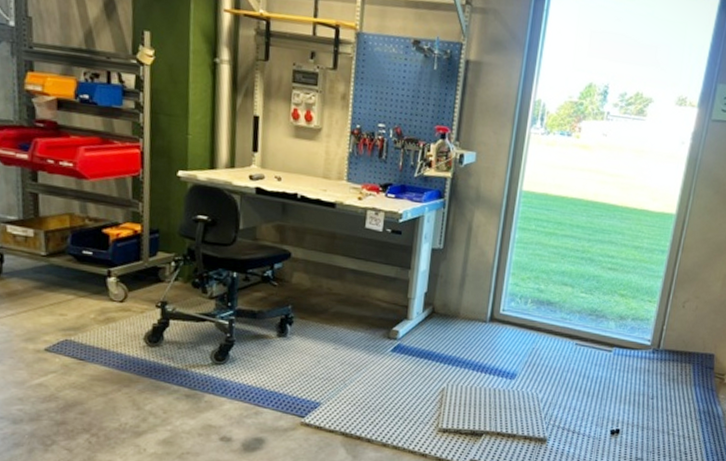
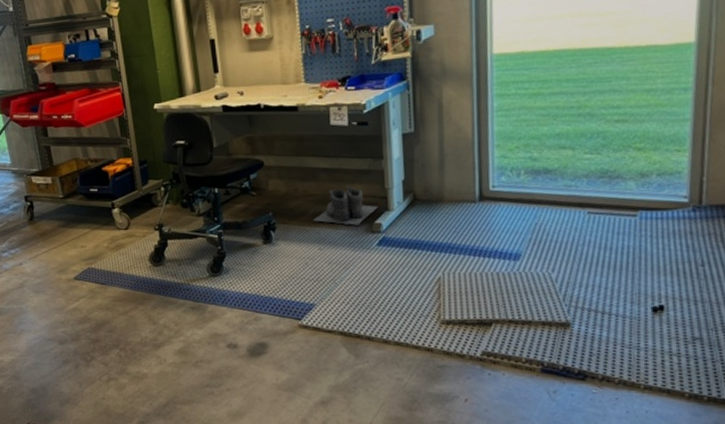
boots: none [333,289,398,330] -> present [313,185,378,226]

